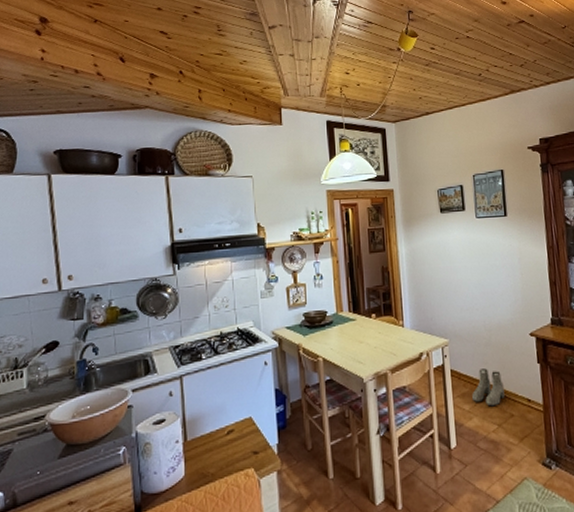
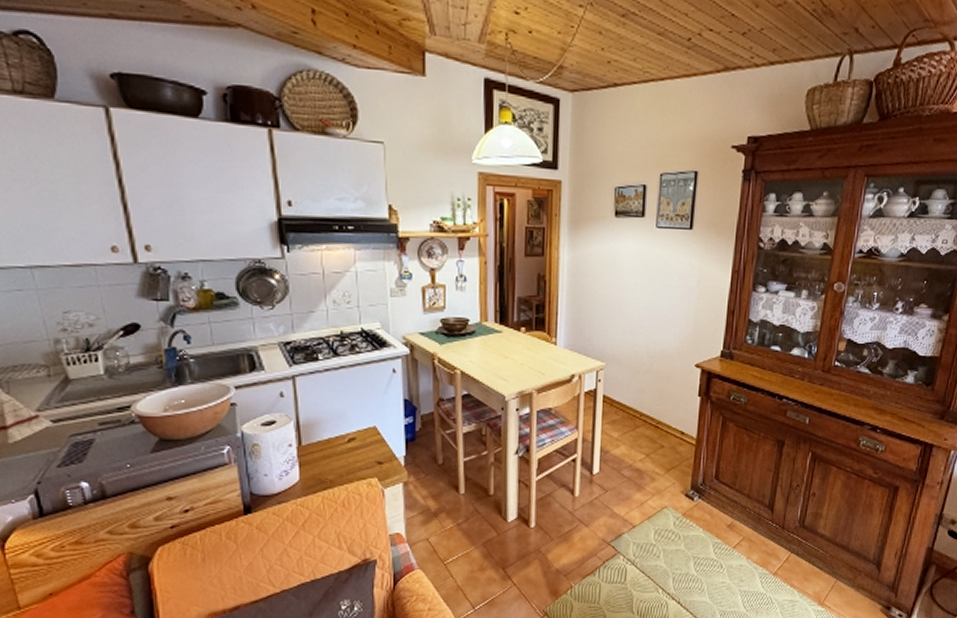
boots: present [472,368,505,407] -> none [623,397,658,436]

